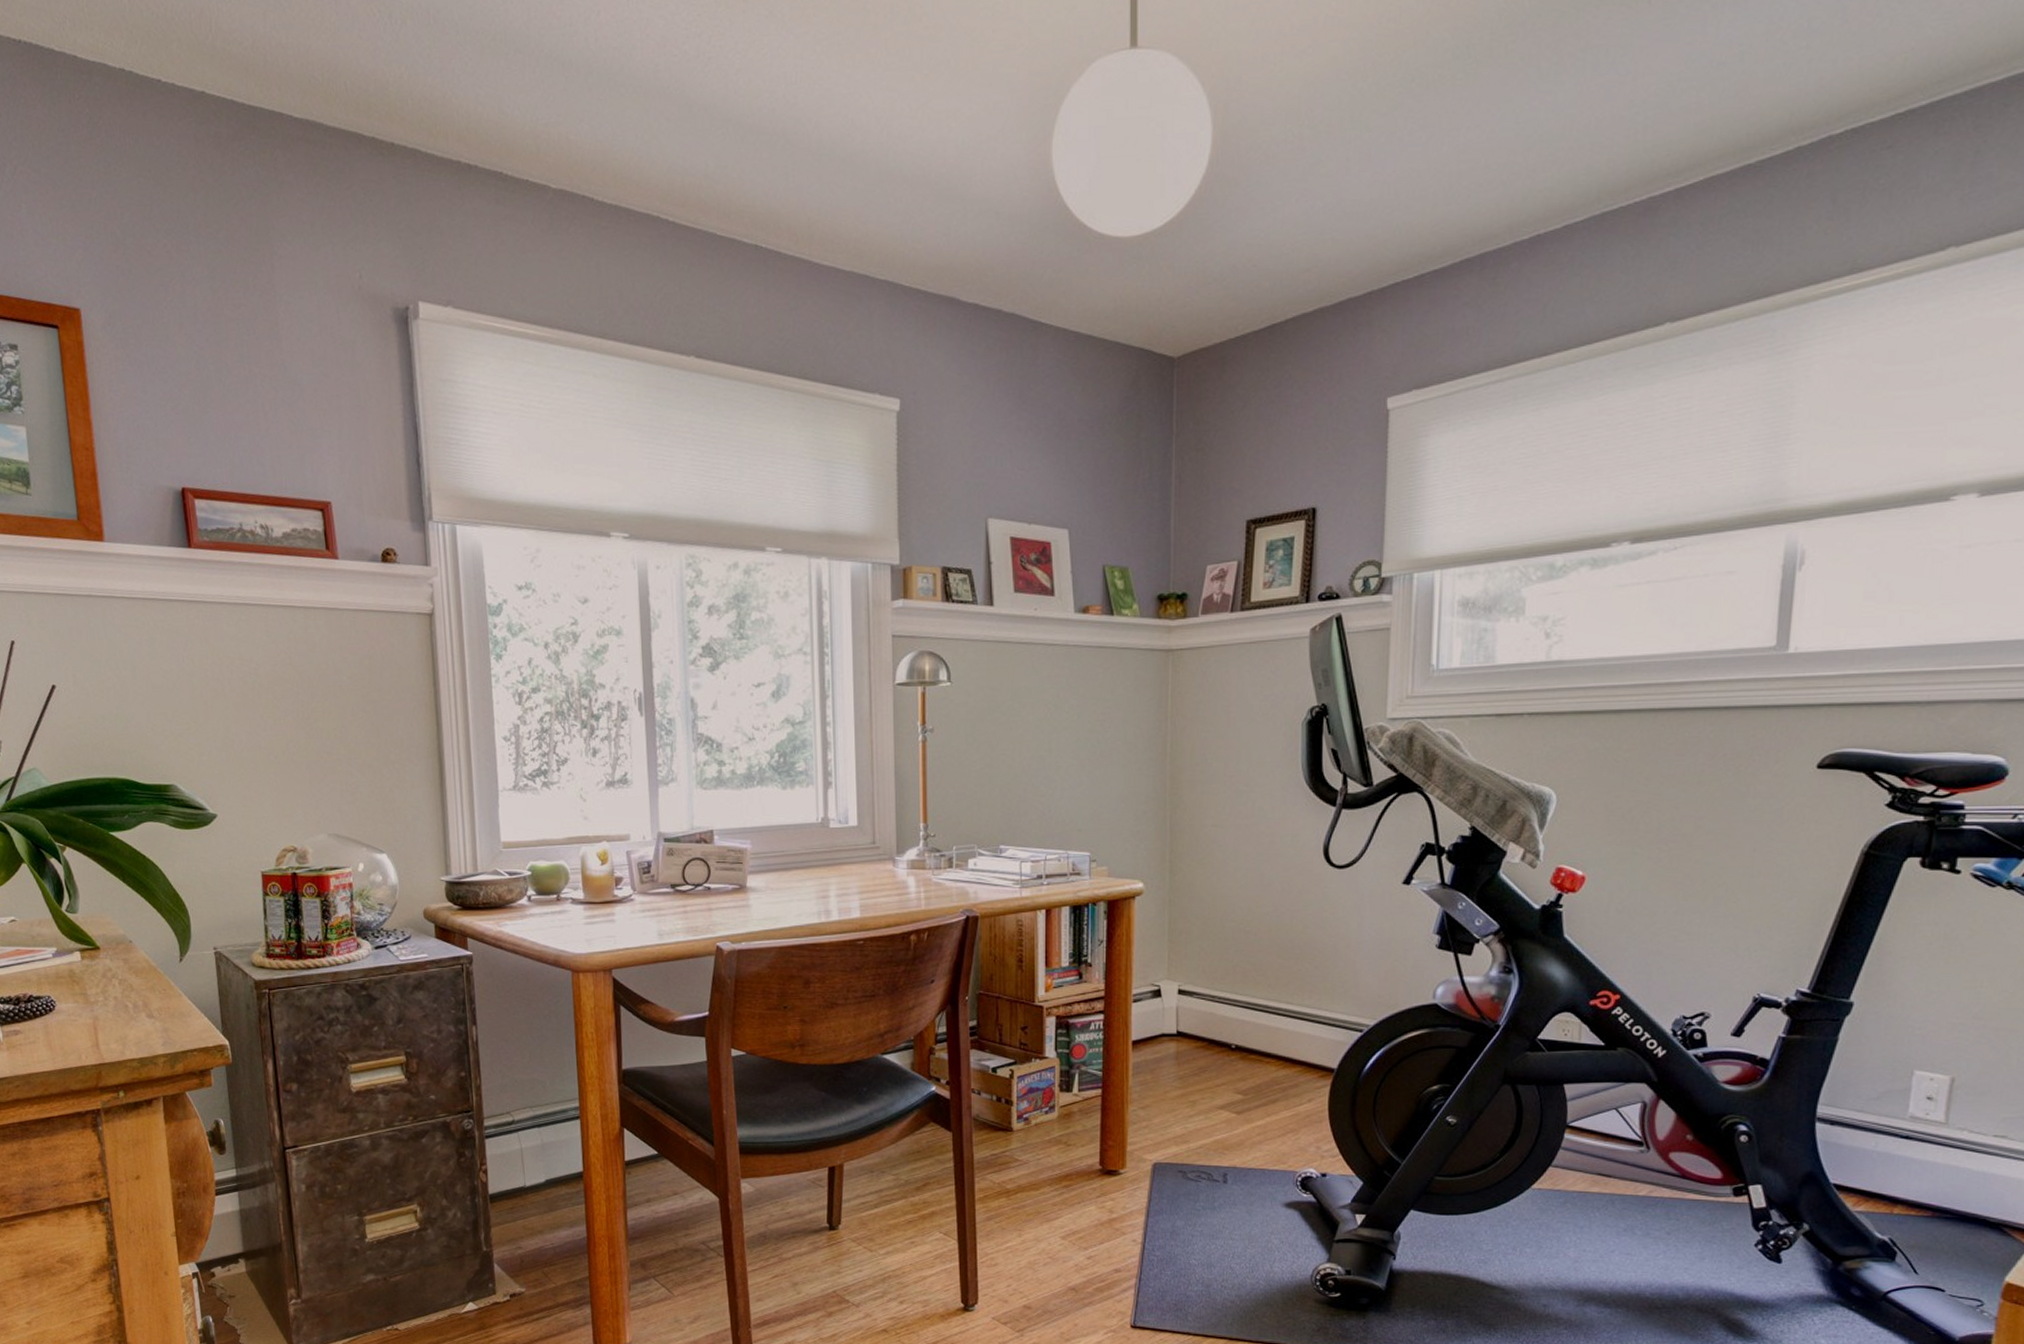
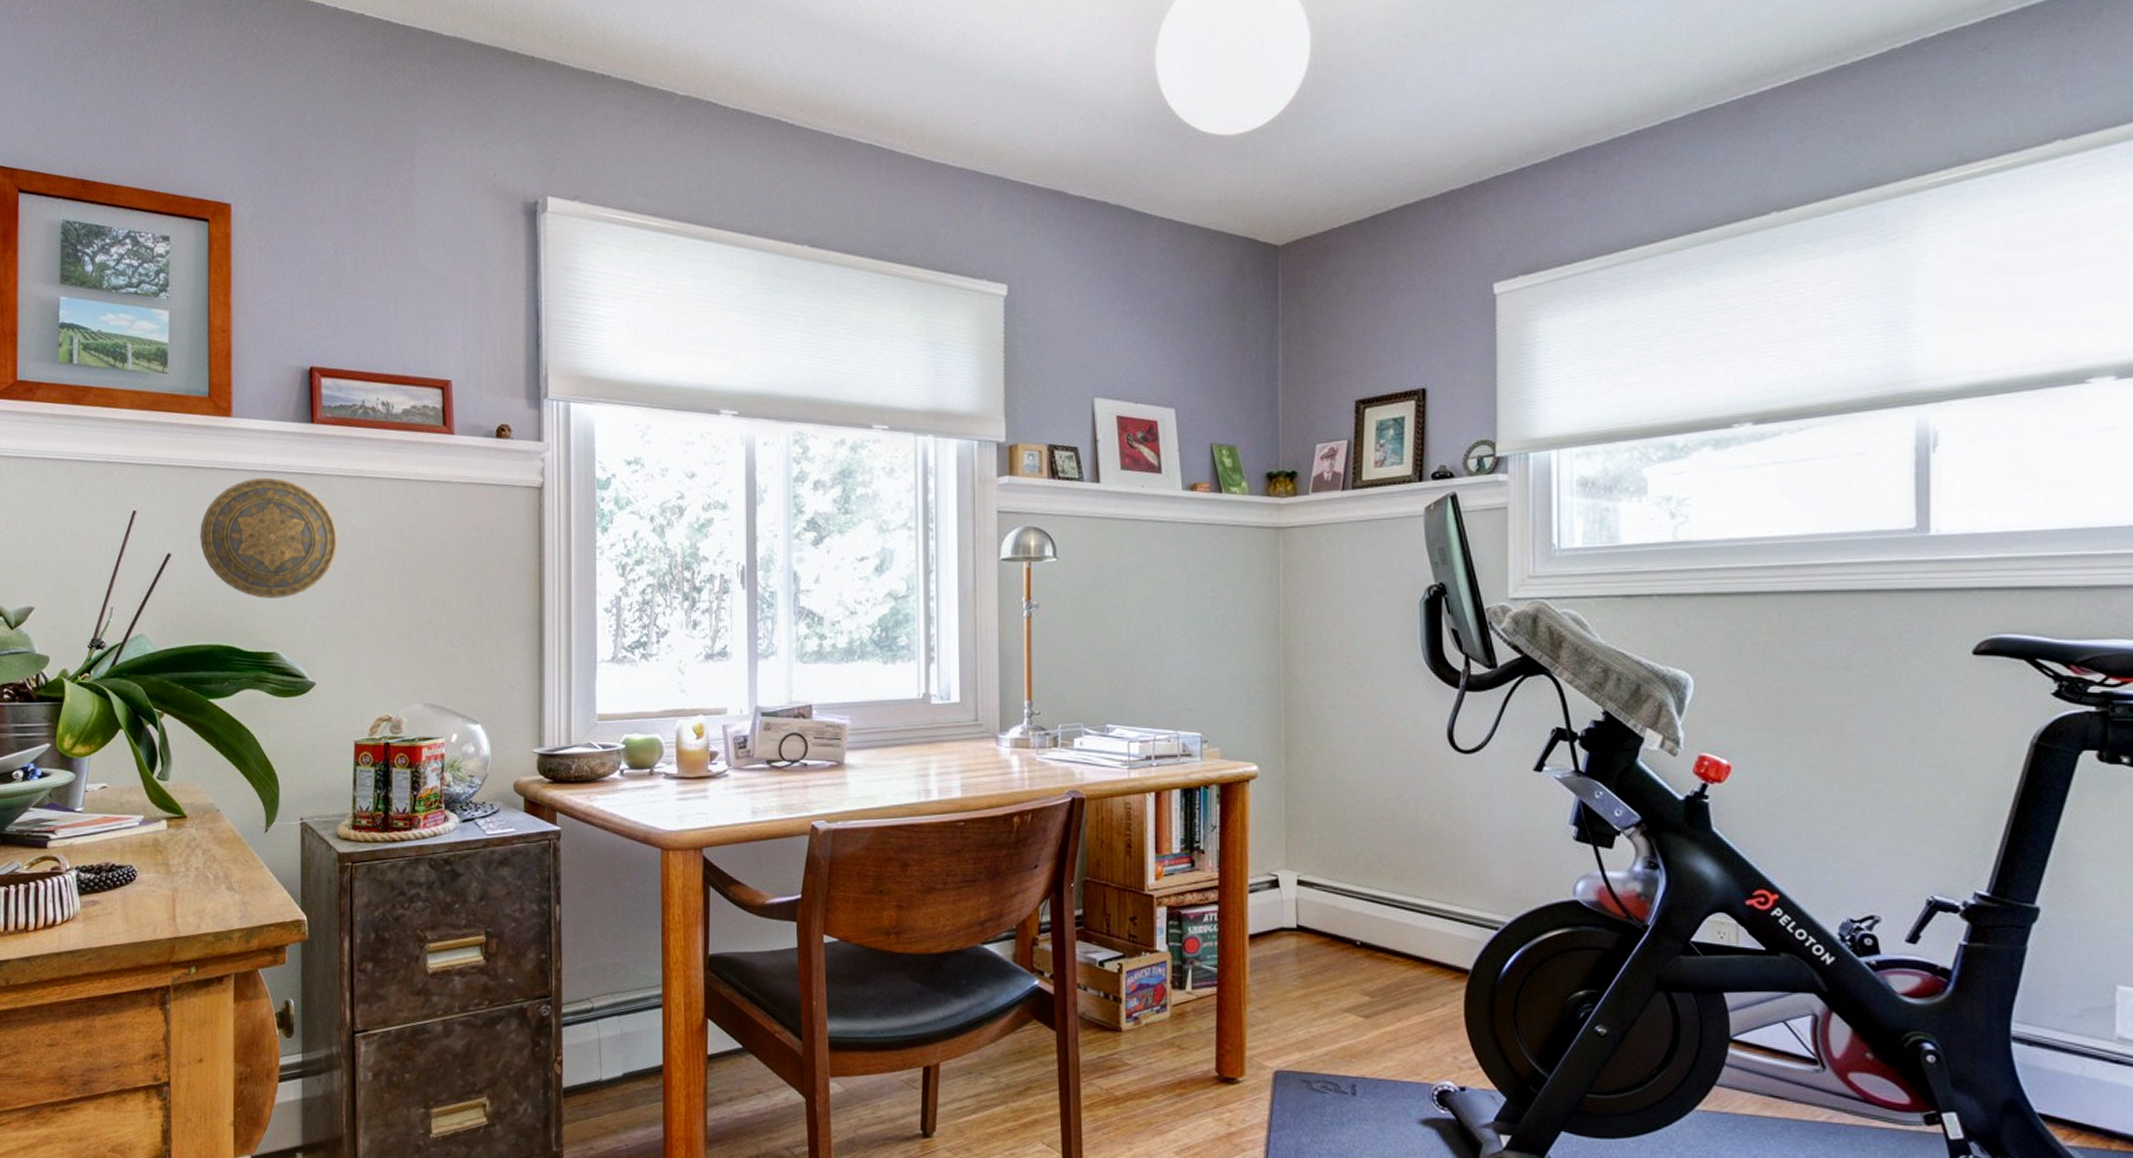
decorative plate: none [83,605,227,730] -> present [199,477,337,598]

